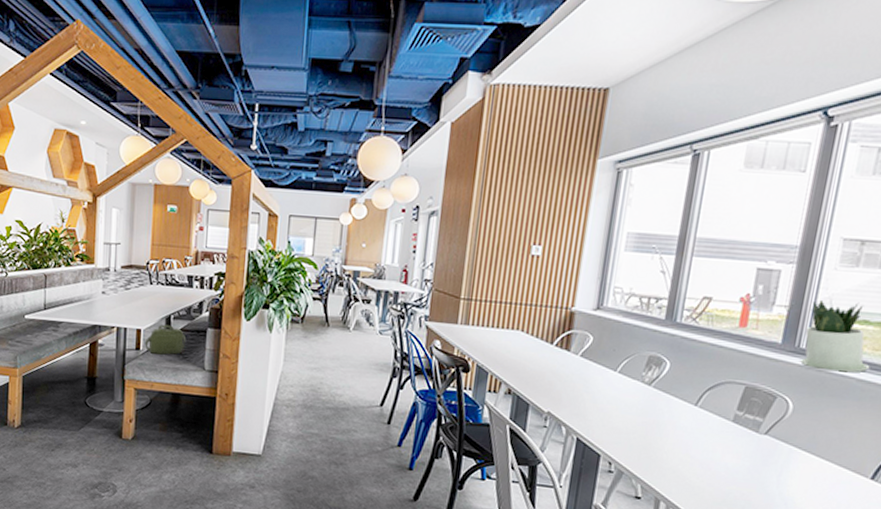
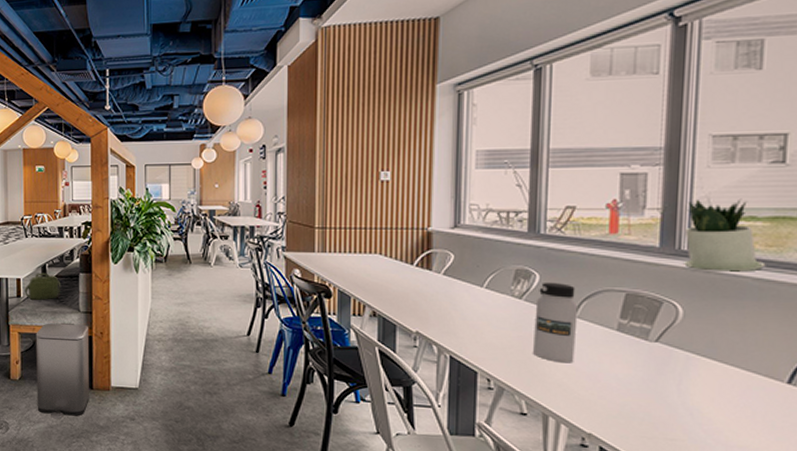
pedal bin: none [149,380,214,483] -> present [36,322,90,418]
water bottle: none [654,370,702,451] -> present [533,282,578,363]

